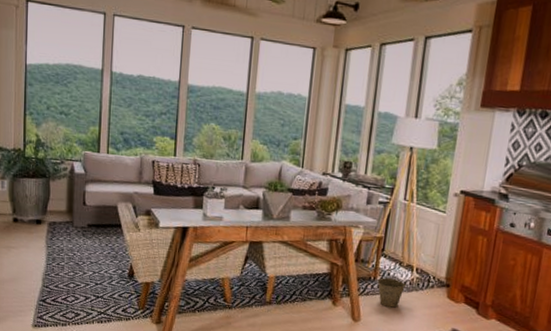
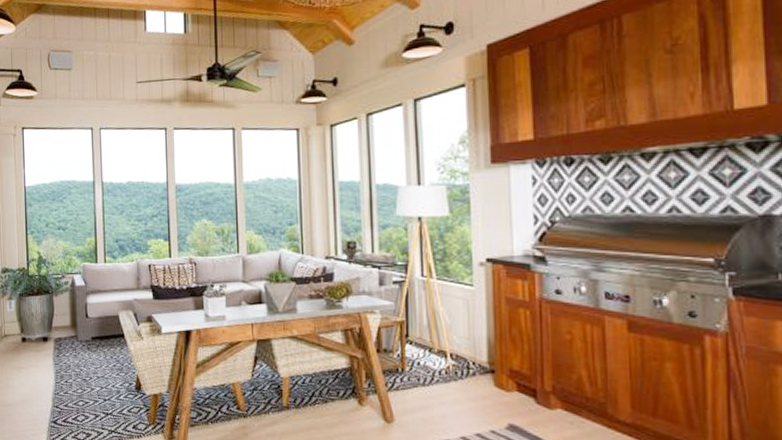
bucket: present [377,268,406,308] -> none [406,355,441,403]

